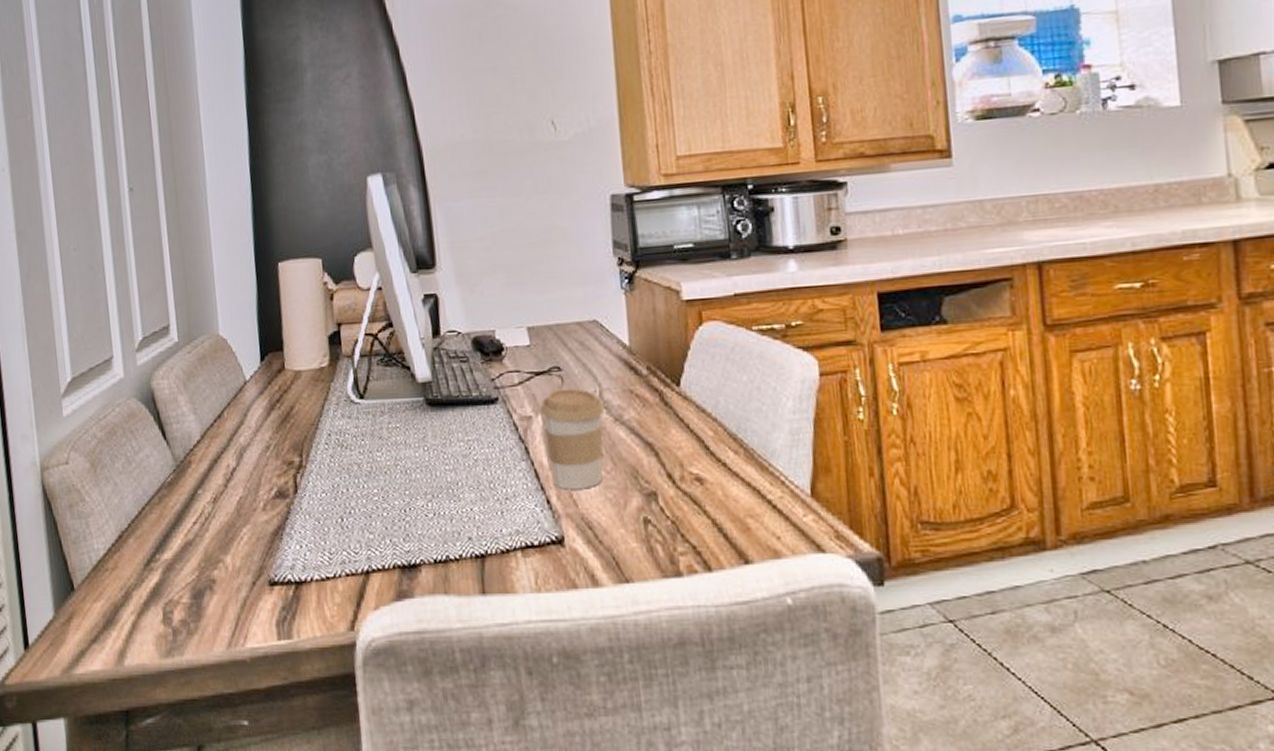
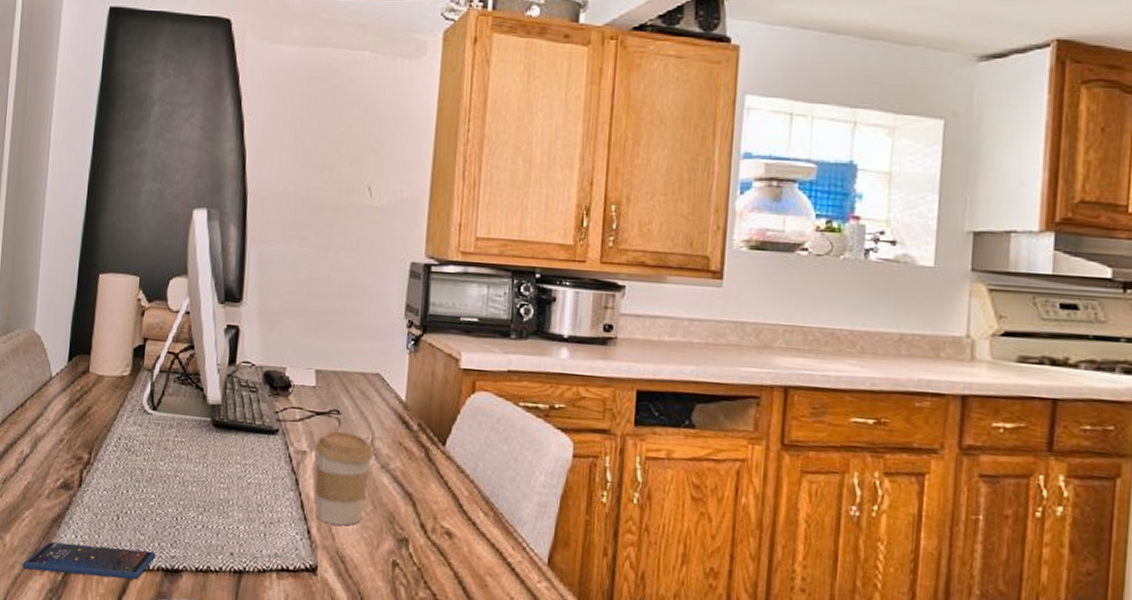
smartphone: none [249,549,390,589] -> present [22,542,156,580]

